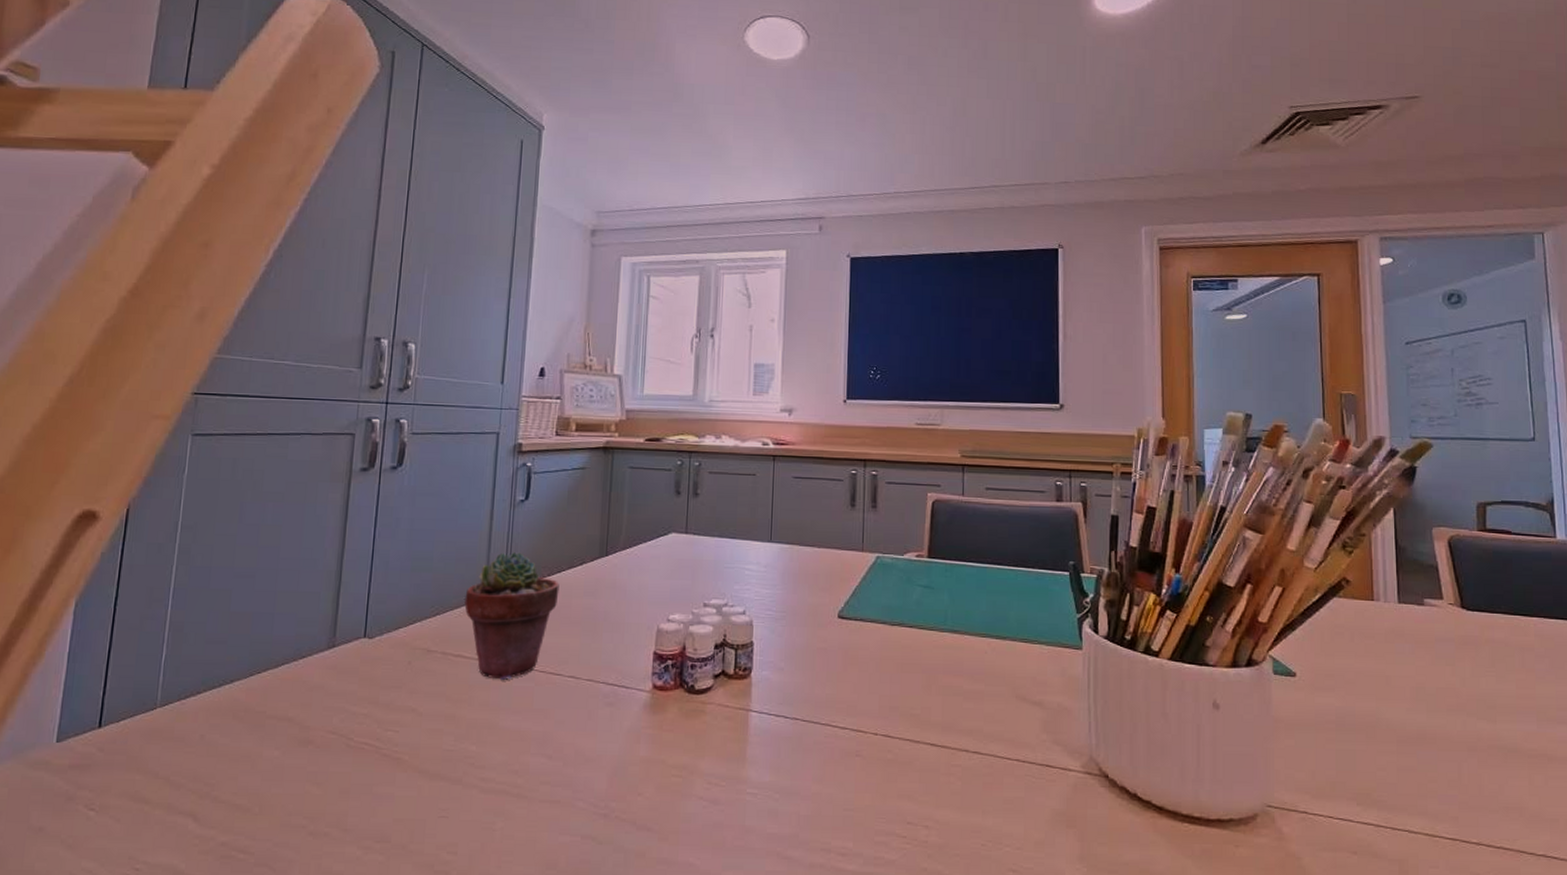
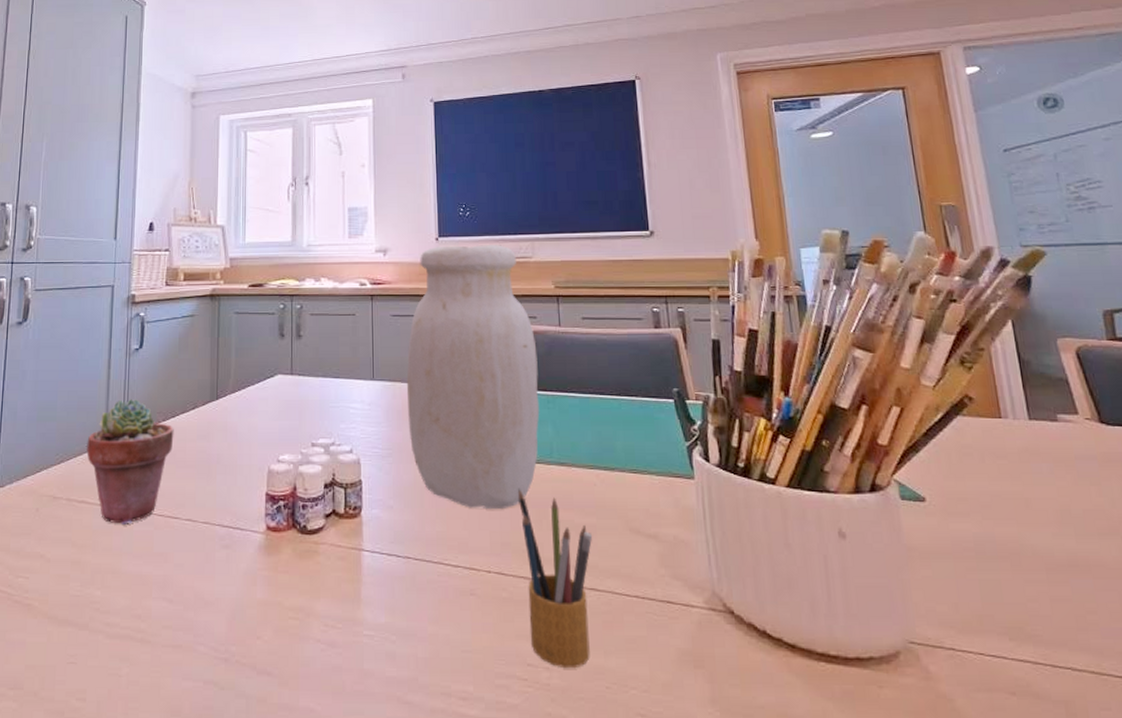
jar: none [804,409,939,674] -> present [406,245,540,510]
pencil box: none [910,655,980,826] -> present [518,489,593,668]

